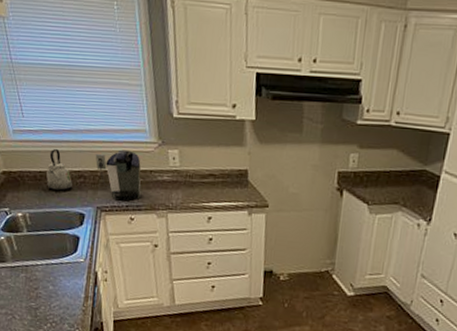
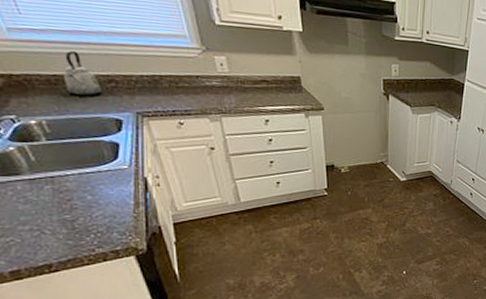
coffee maker: present [95,149,141,201] -> none [126,54,188,106]

